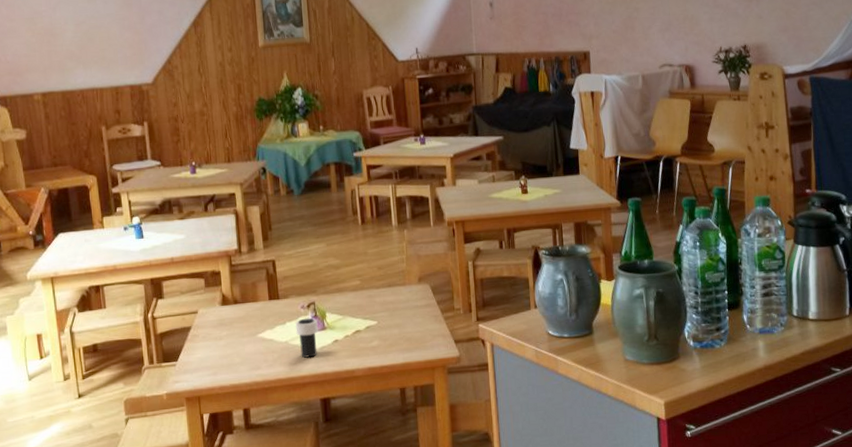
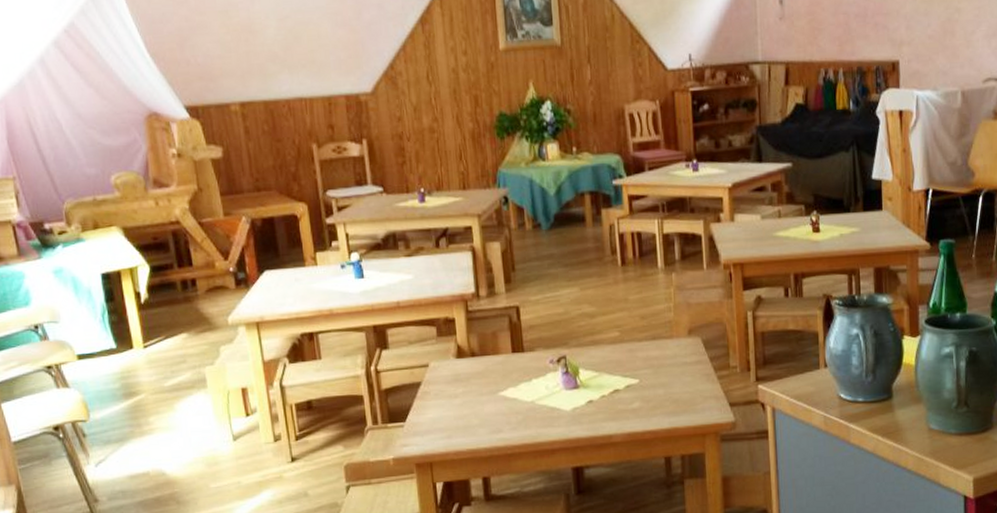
cup: present [295,318,318,358] -> none [543,374,570,420]

